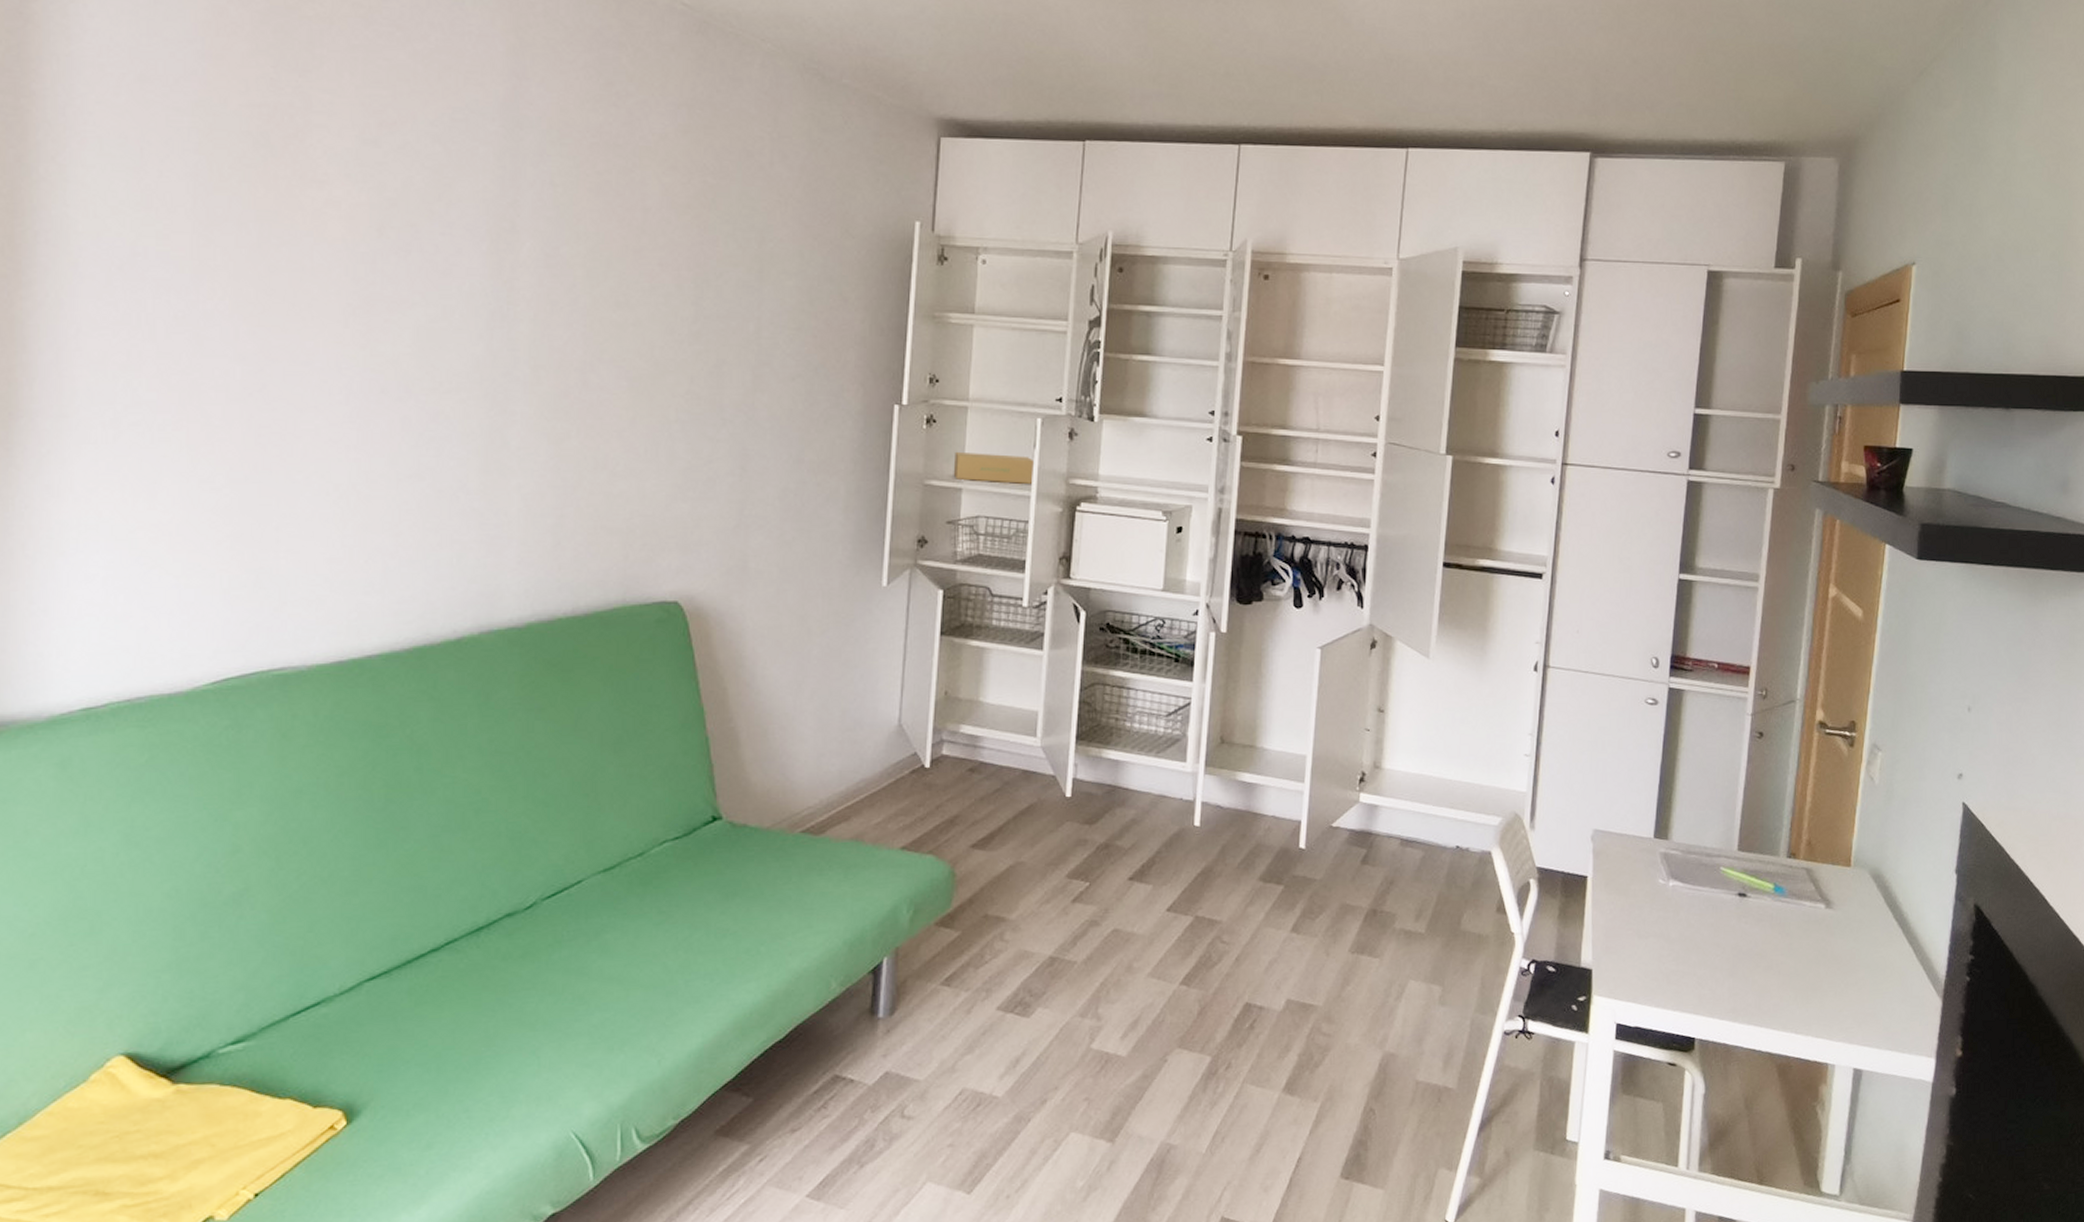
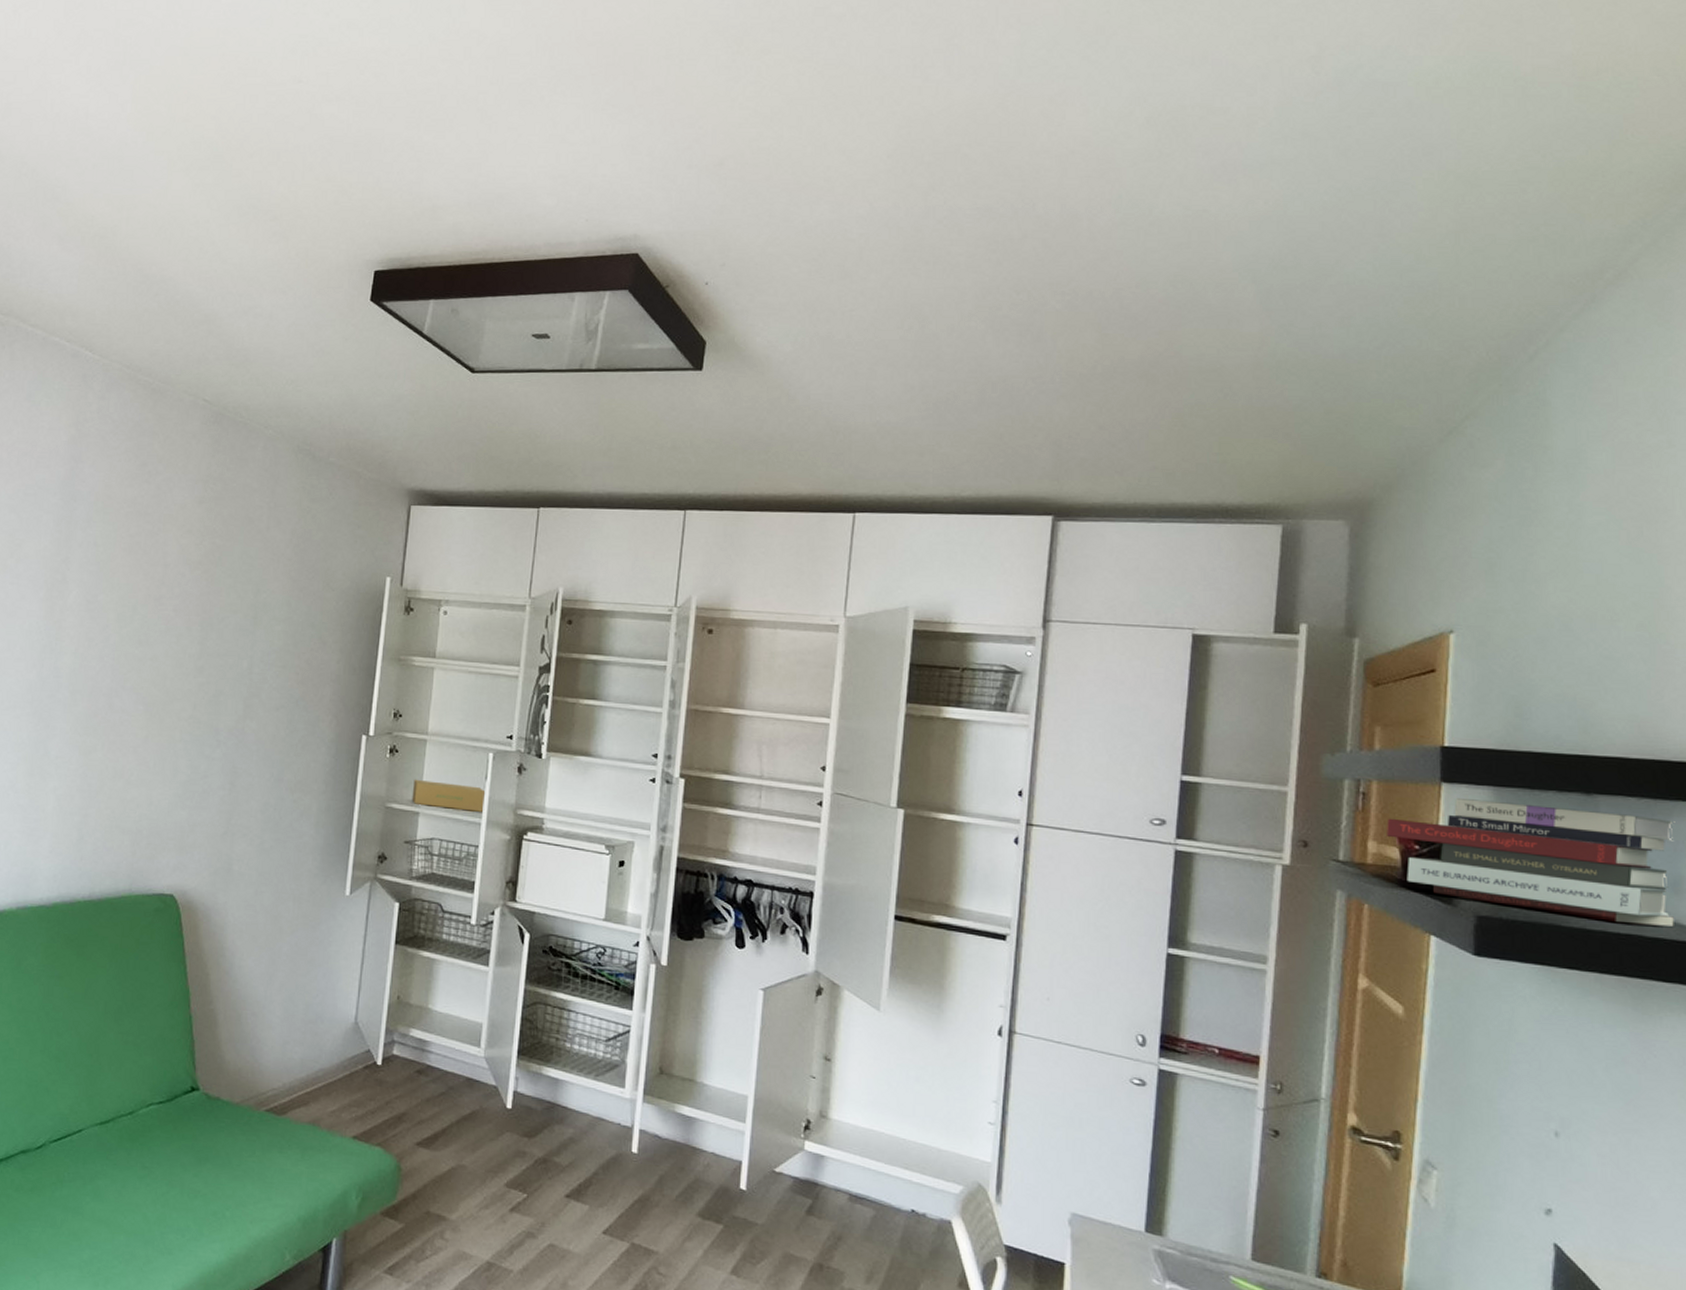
books: none [1856,417,2067,522] -> present [1387,797,1675,927]

